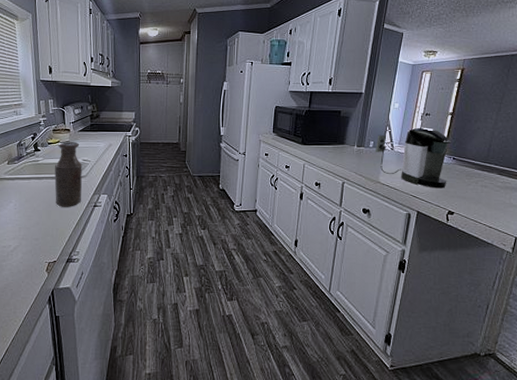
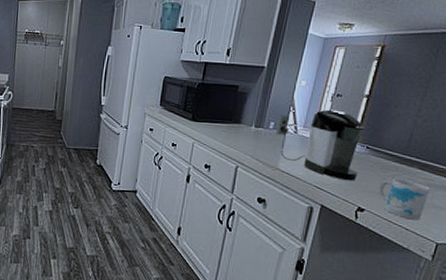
mug: none [465,184,508,219] -> present [378,178,430,220]

